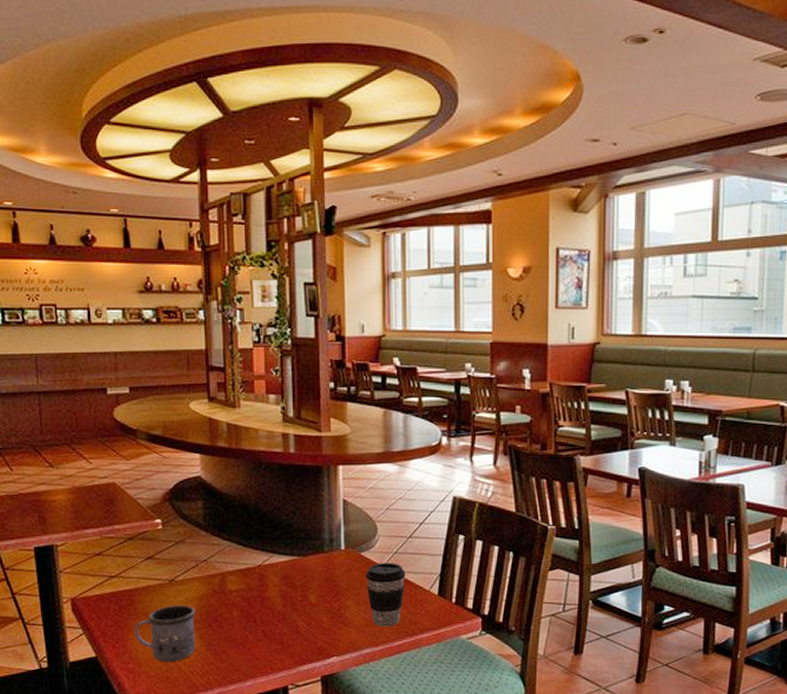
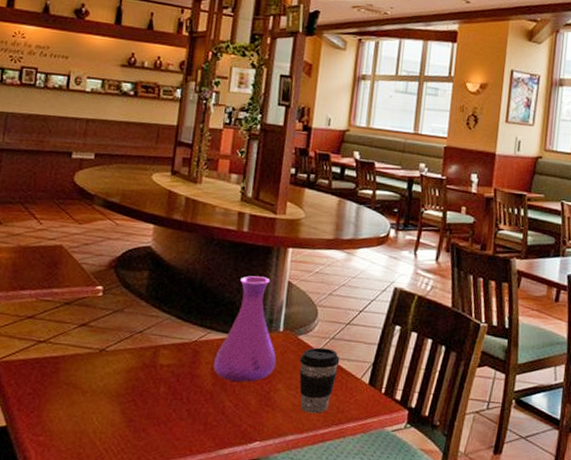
mug: present [134,605,196,663] -> none [52,376,122,438]
vase: none [281,497,342,601] -> present [213,276,277,383]

